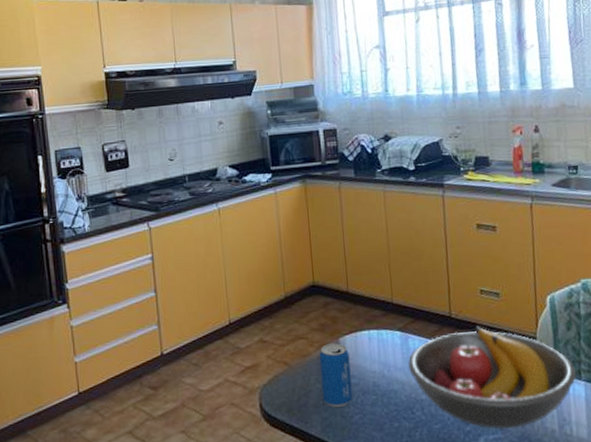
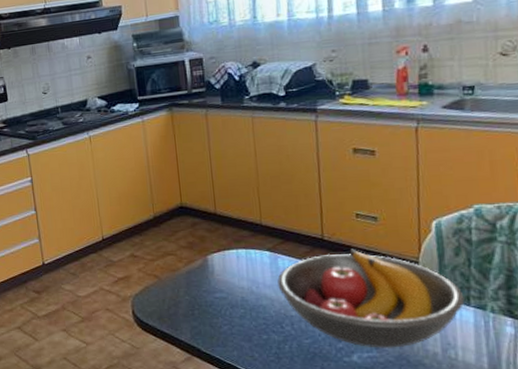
beverage can: present [319,343,353,407] -> none [188,260,221,318]

